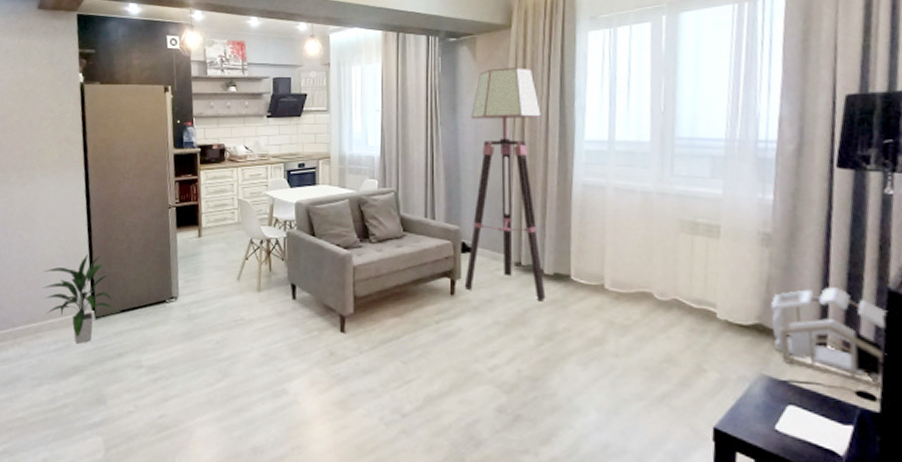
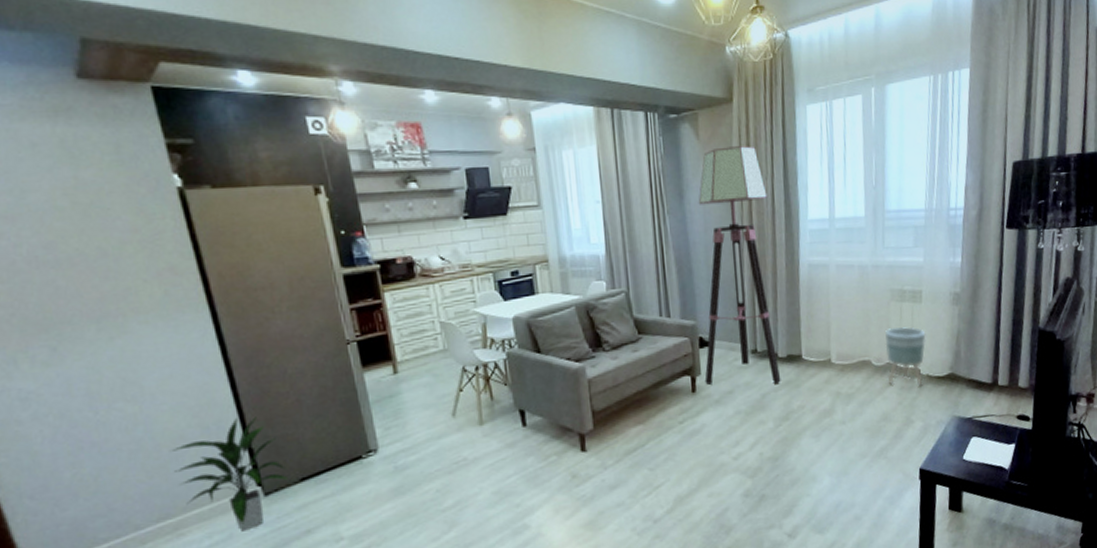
planter: none [671,262,725,332] -> present [885,327,926,386]
air purifier: present [770,287,888,391] -> none [959,333,1039,412]

